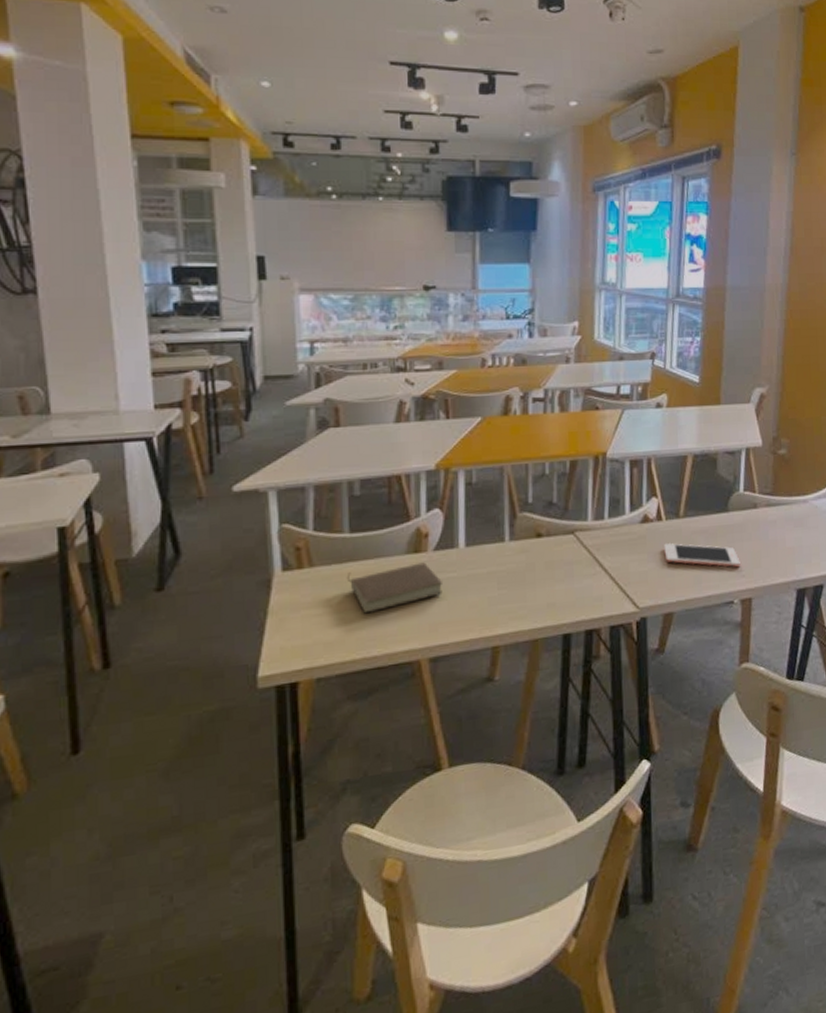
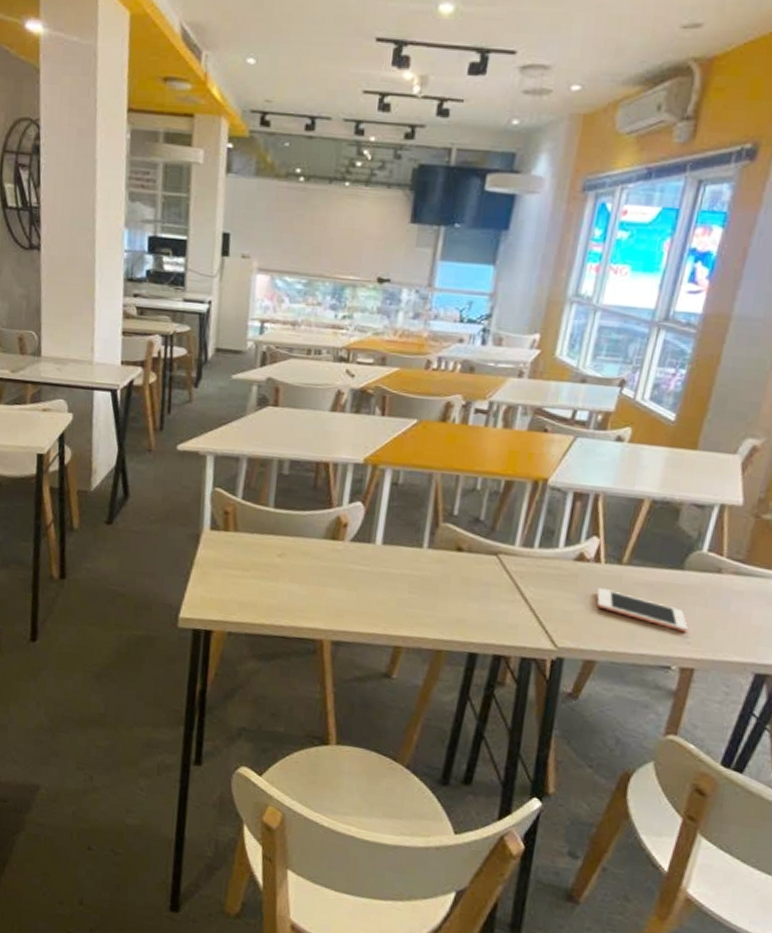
book: present [346,562,442,614] -> none [266,544,354,586]

